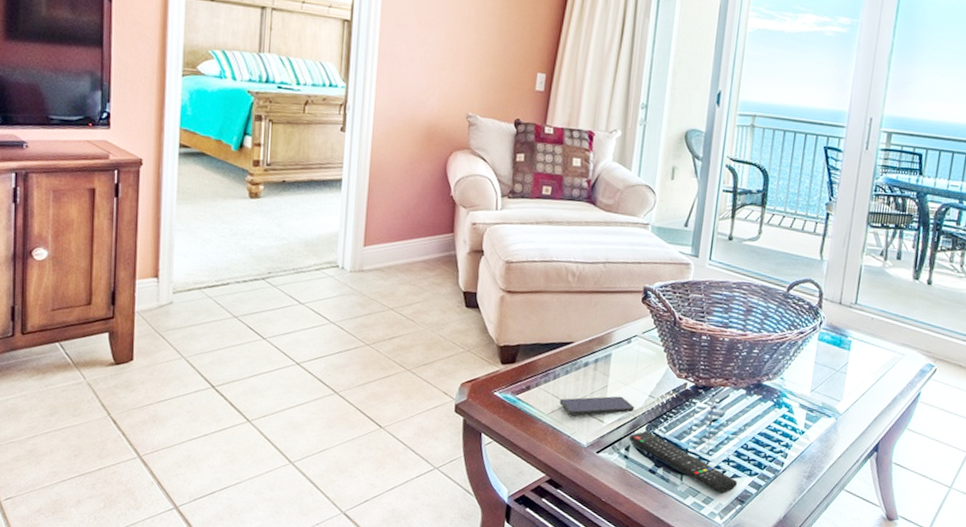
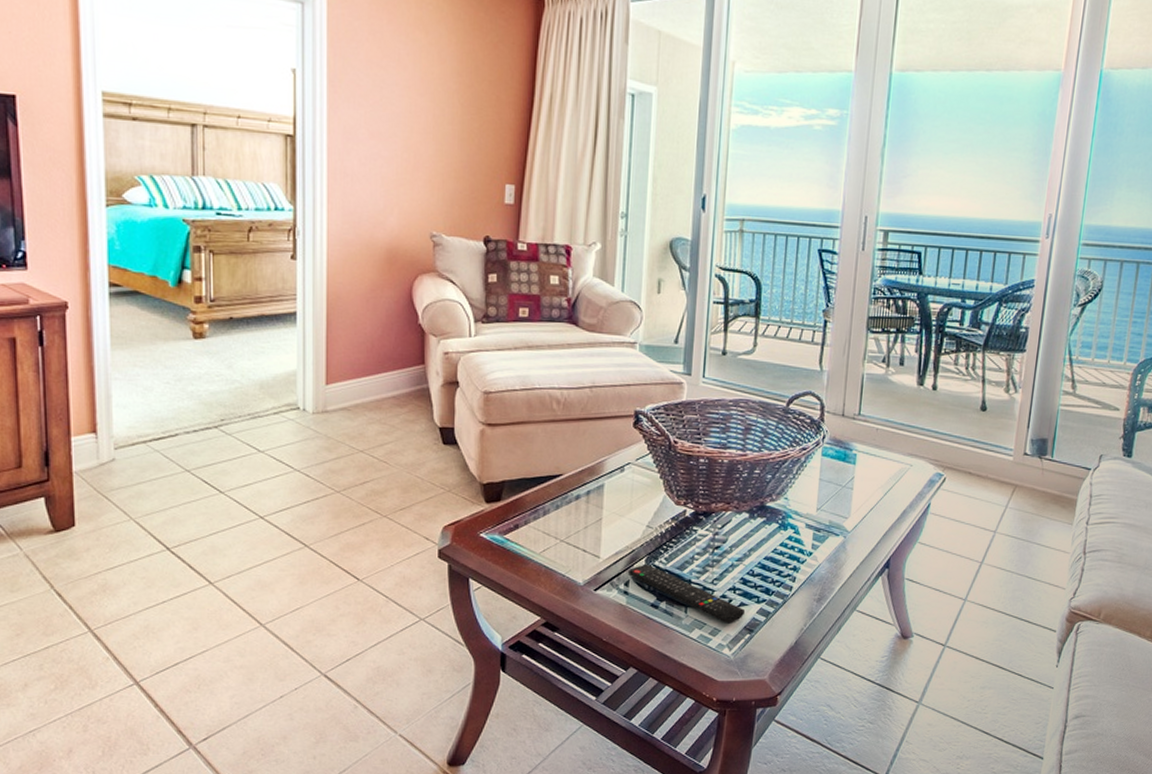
smartphone: present [559,396,635,416] -> none [551,529,632,552]

